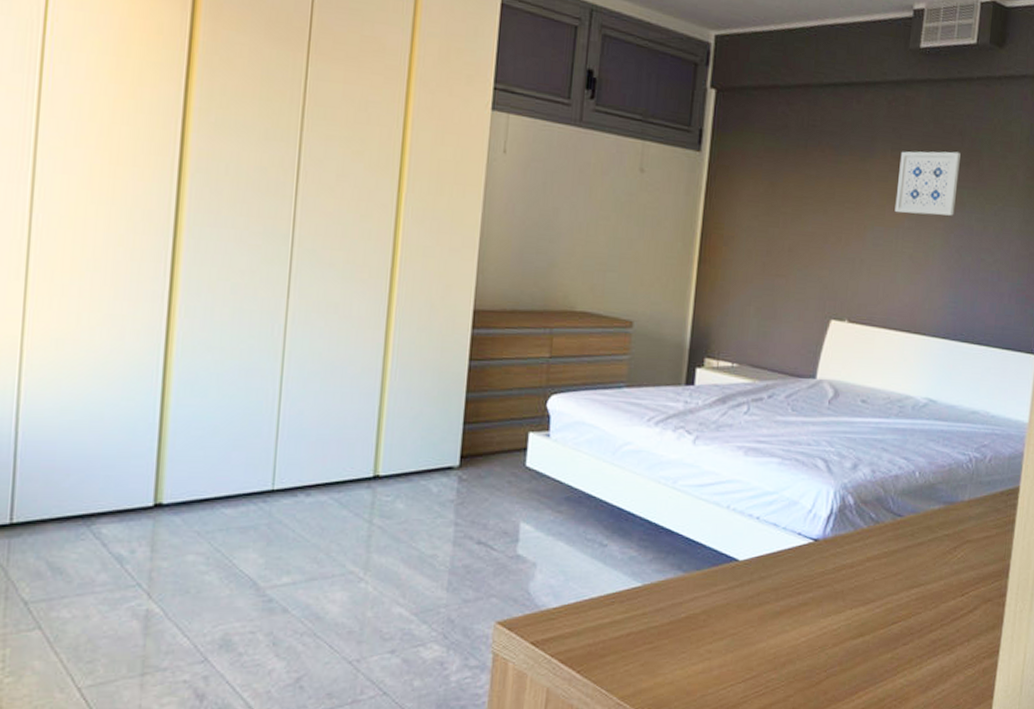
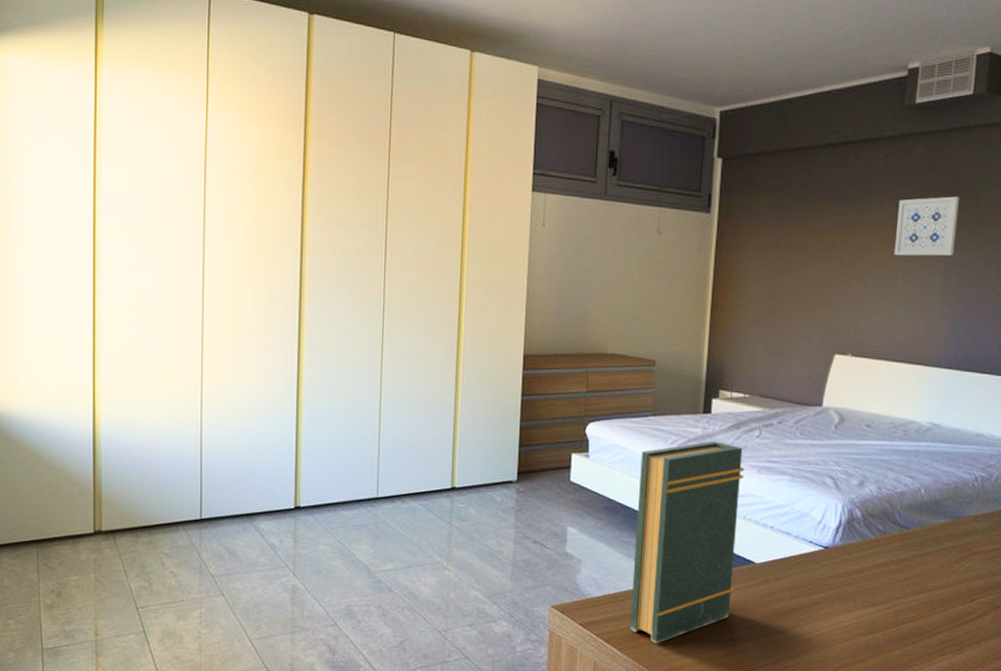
book: none [592,417,730,662] -> present [630,441,744,644]

